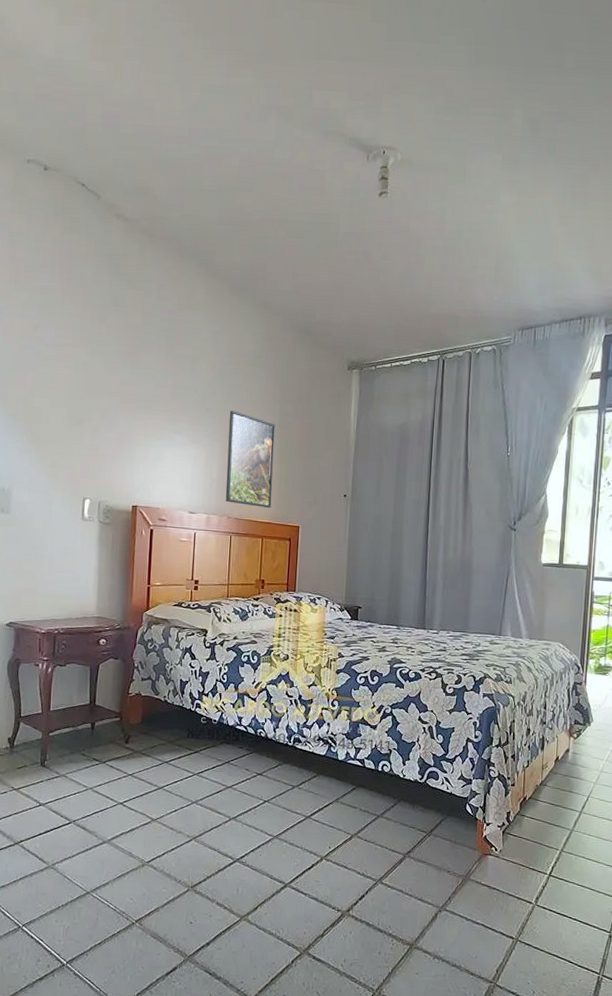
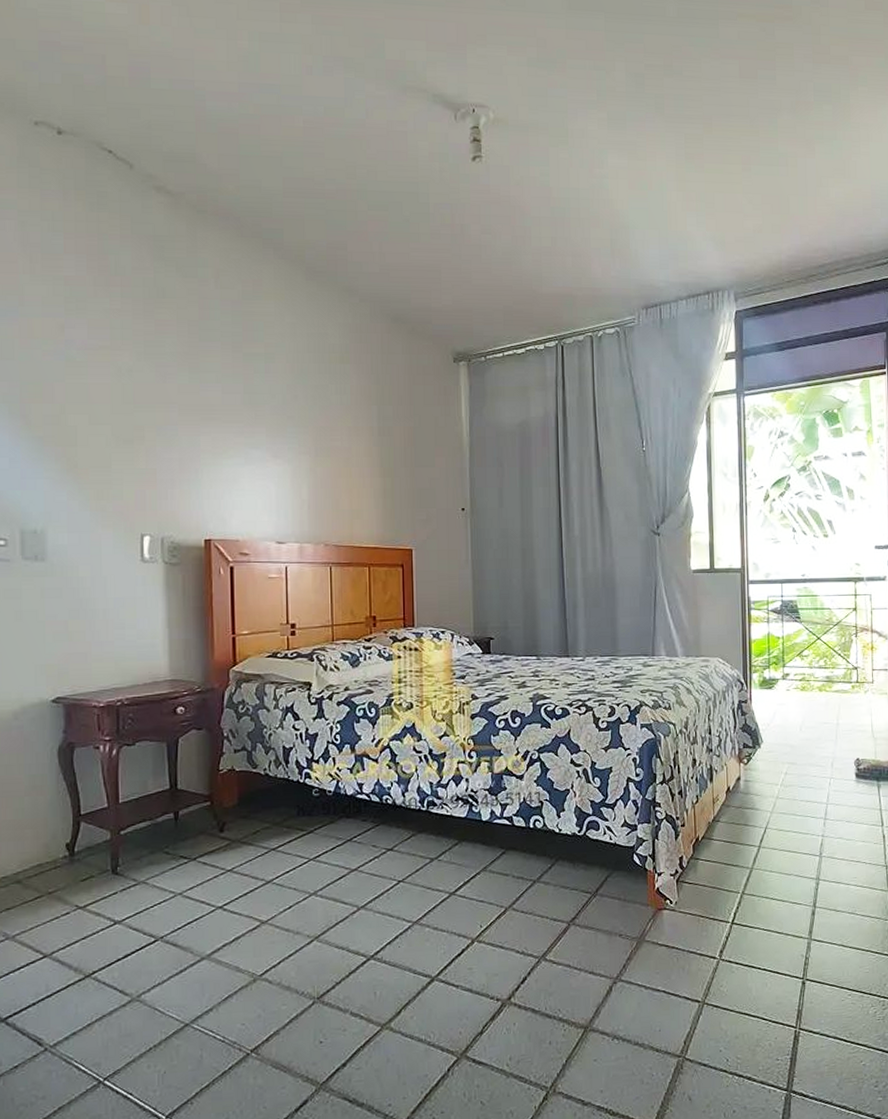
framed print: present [225,410,275,508] -> none [316,417,377,530]

